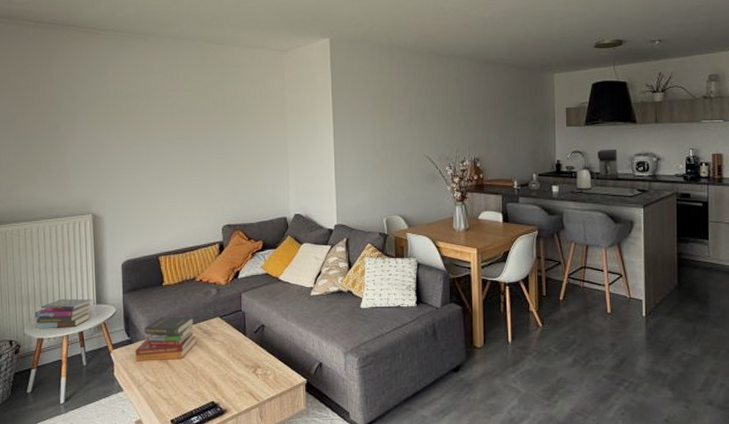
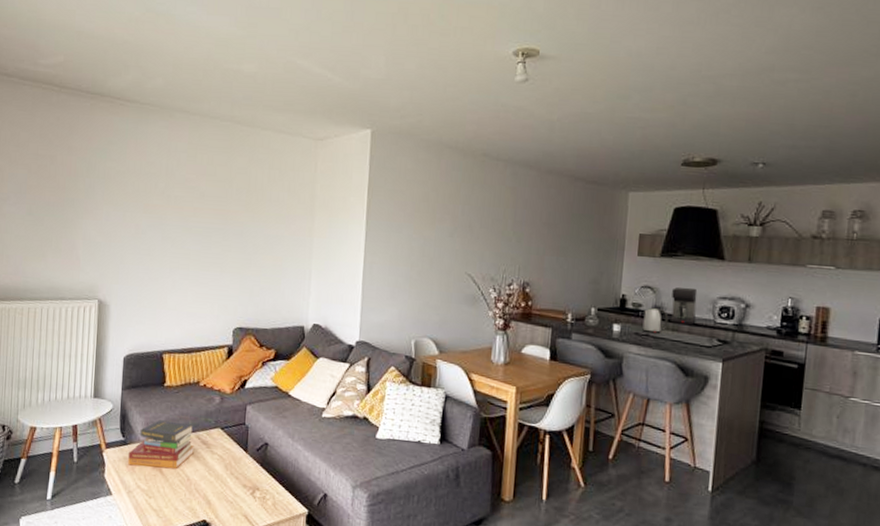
books: present [34,298,93,330] -> none [30,387,91,420]

